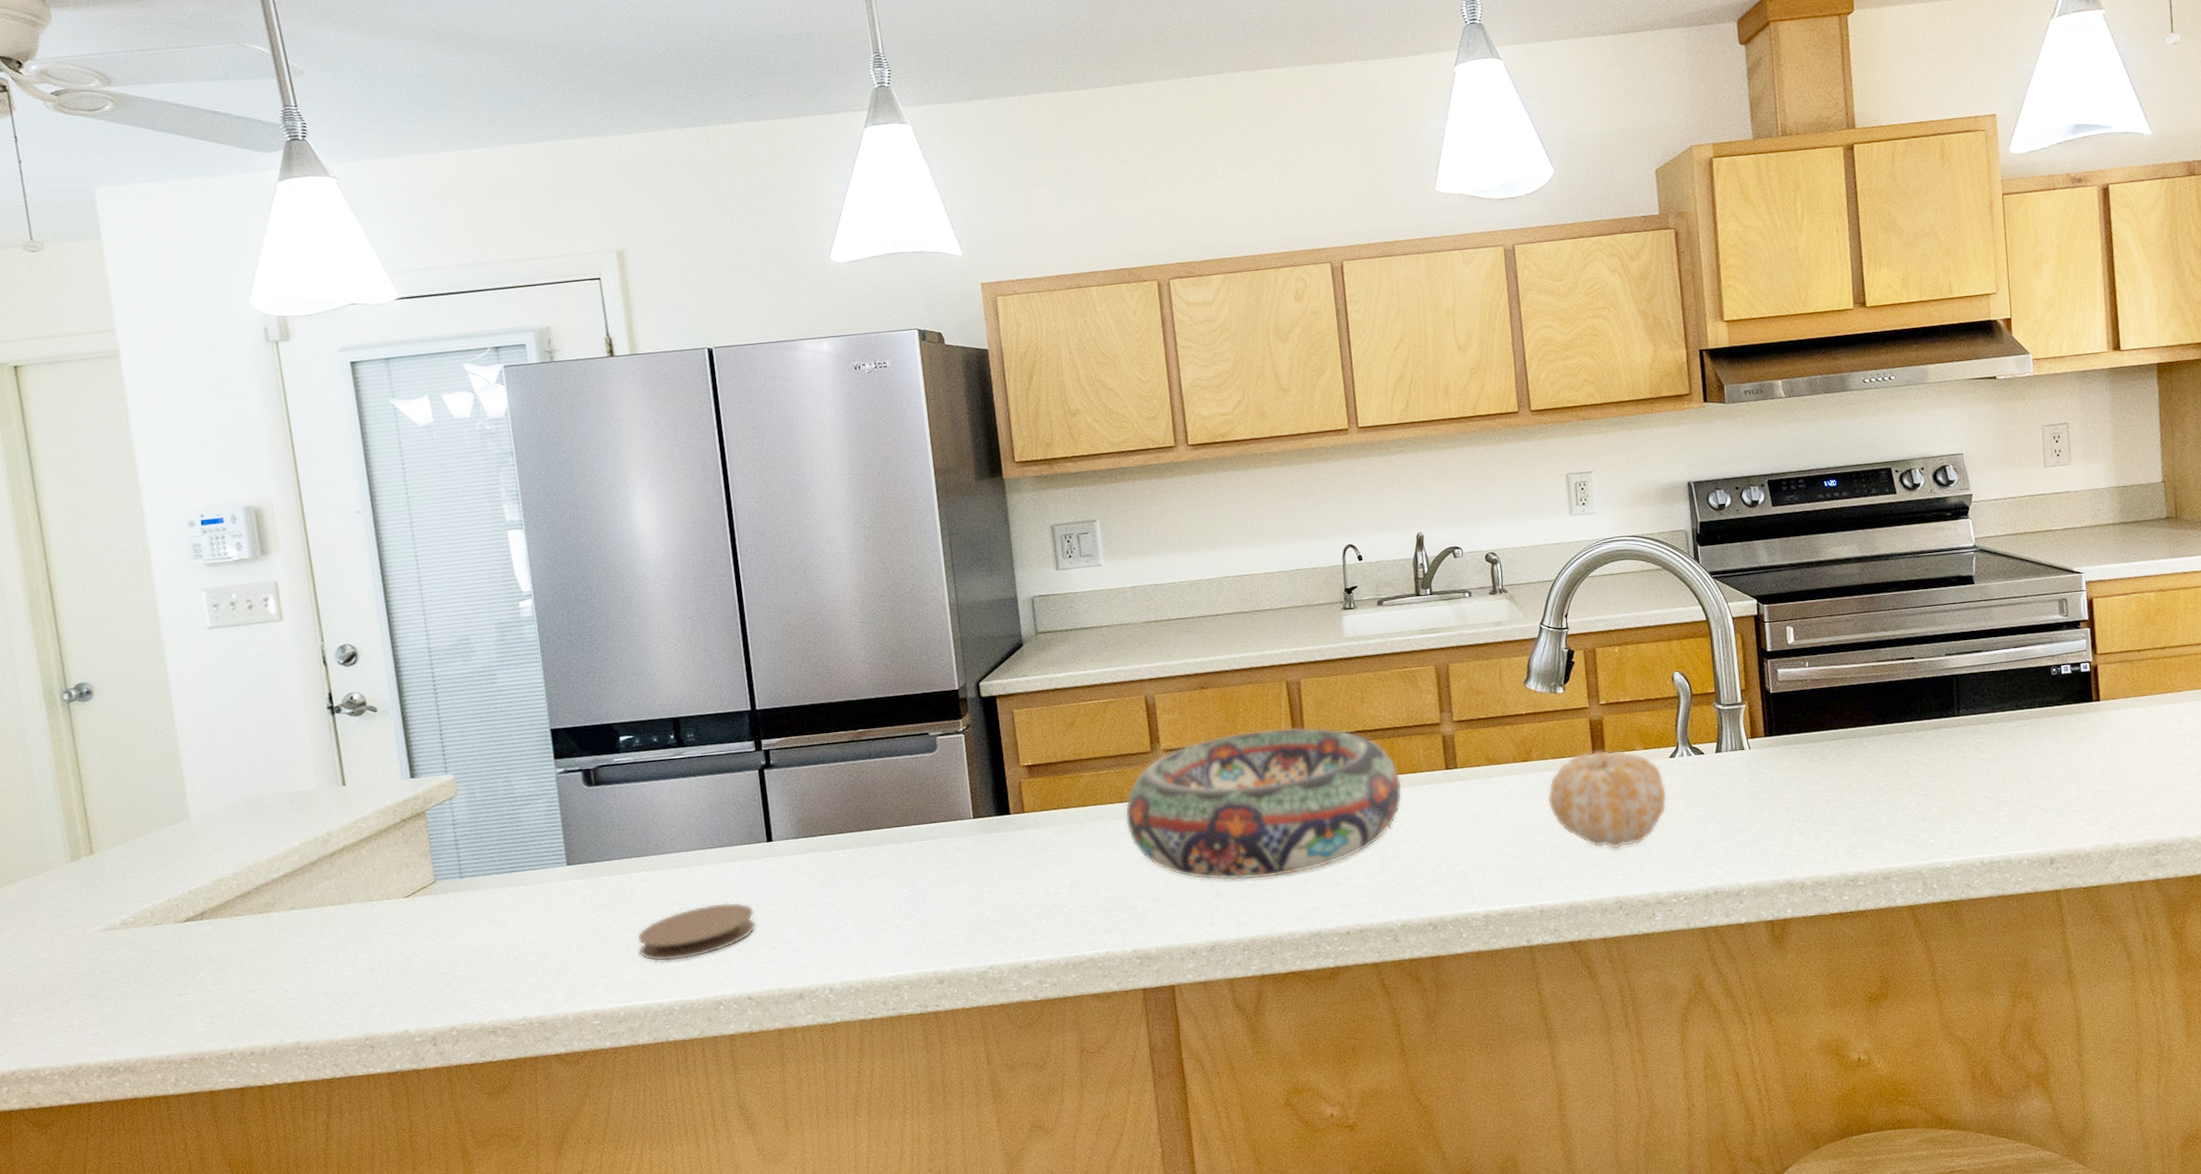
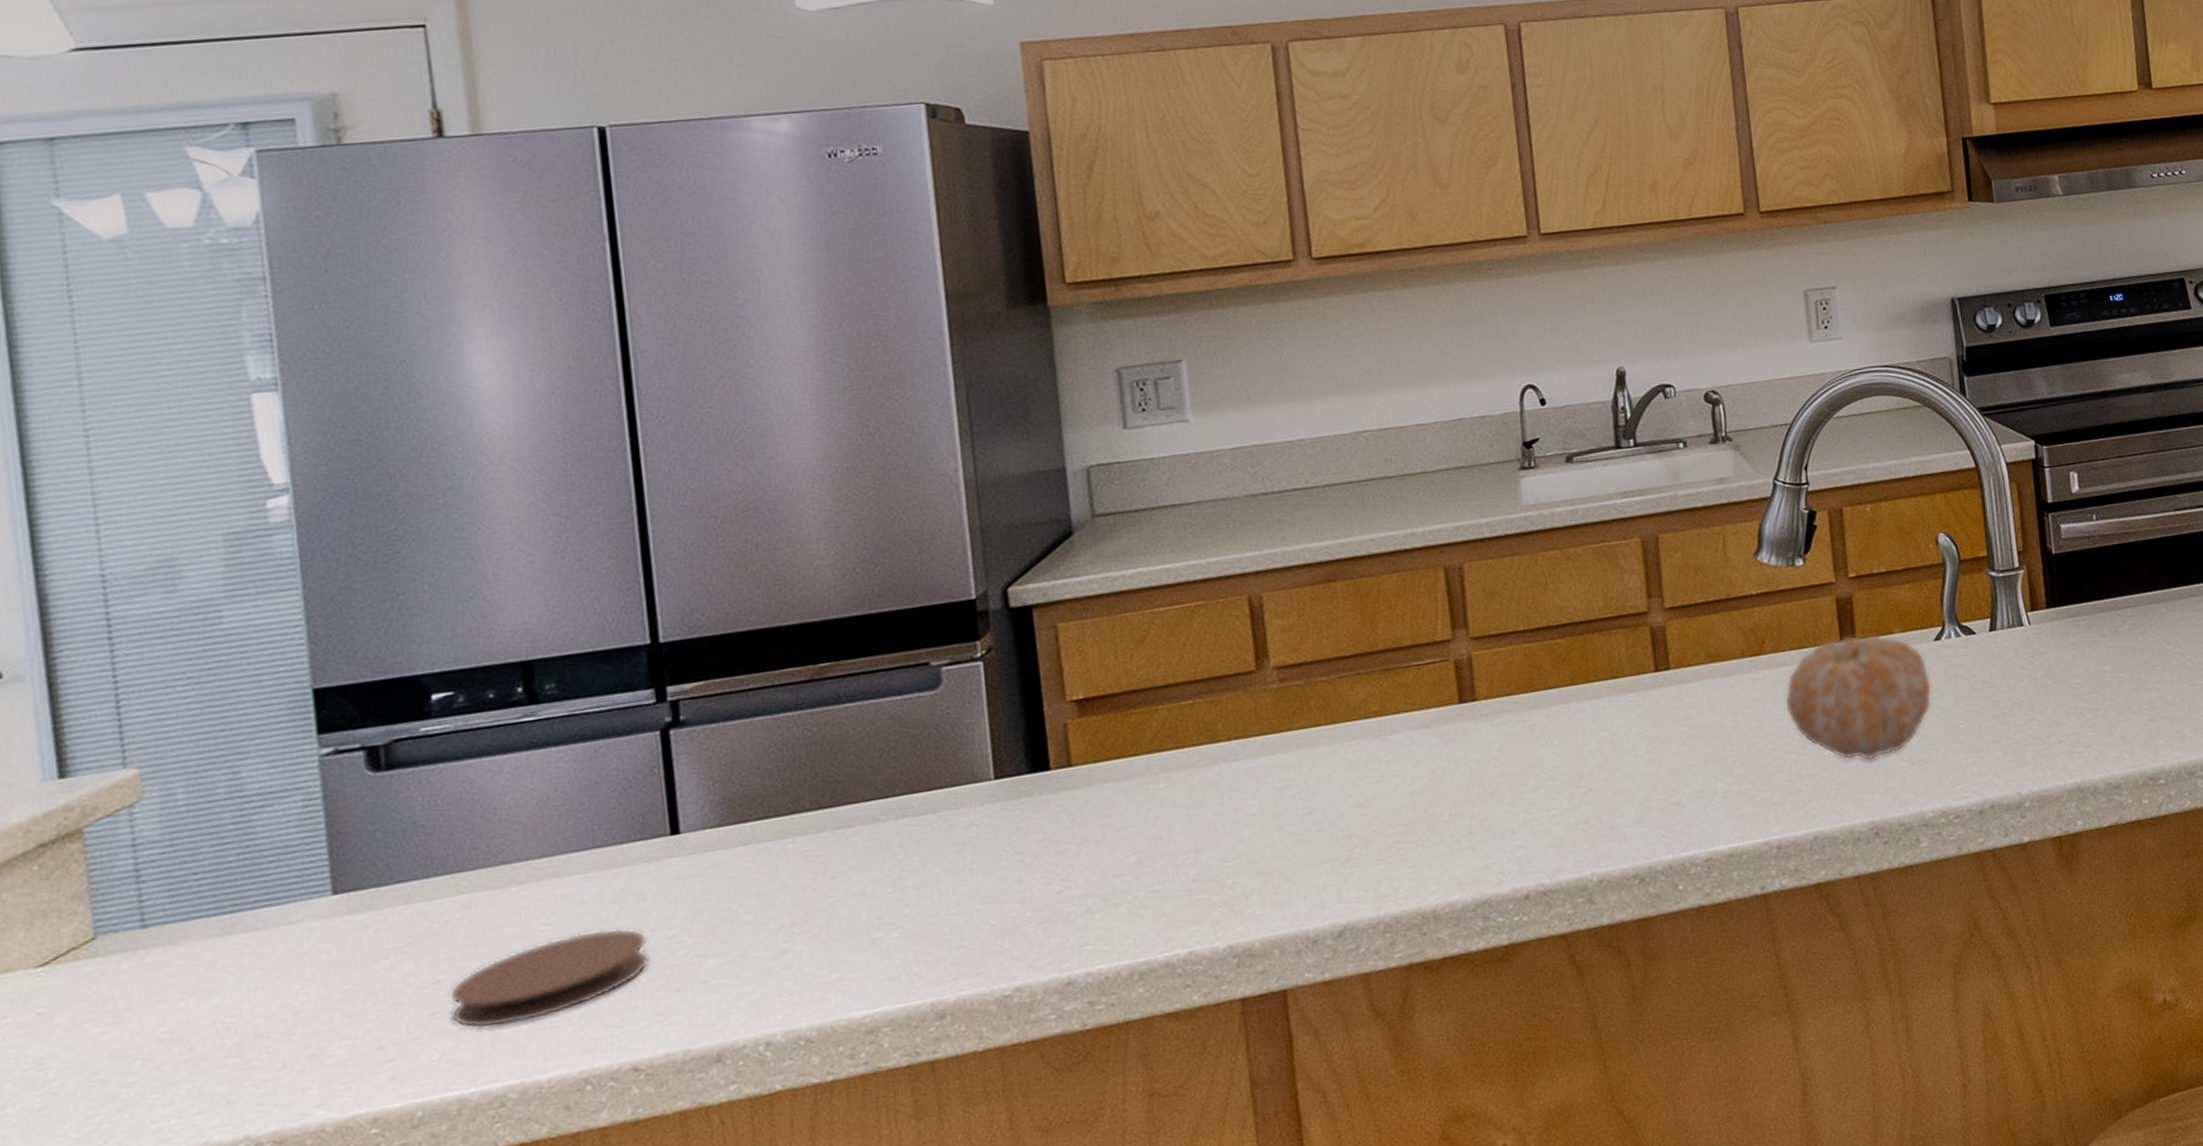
decorative bowl: present [1124,727,1403,881] -> none [1217,626,1599,840]

